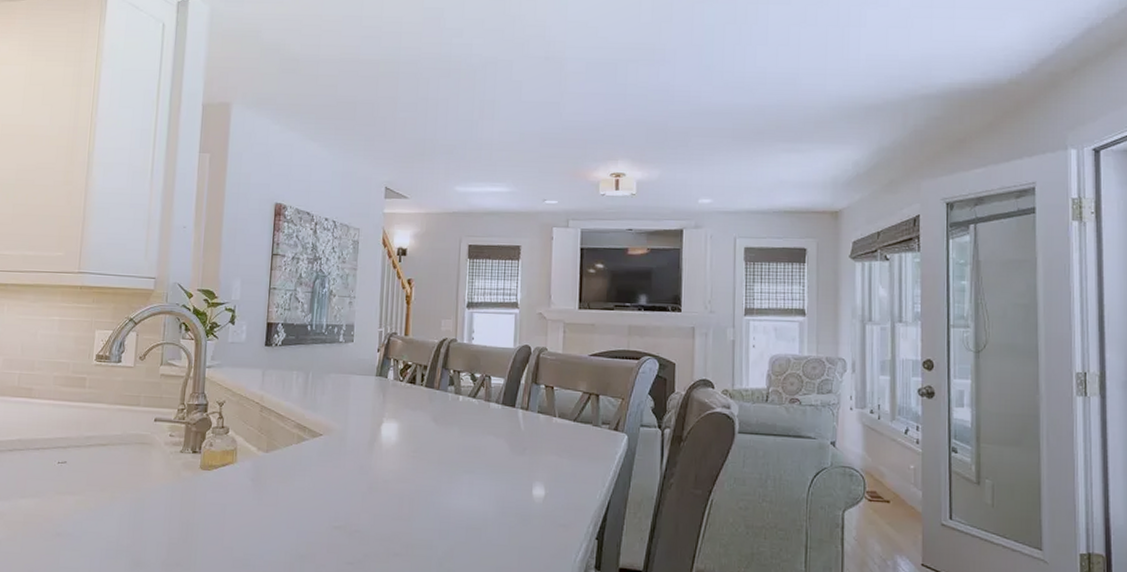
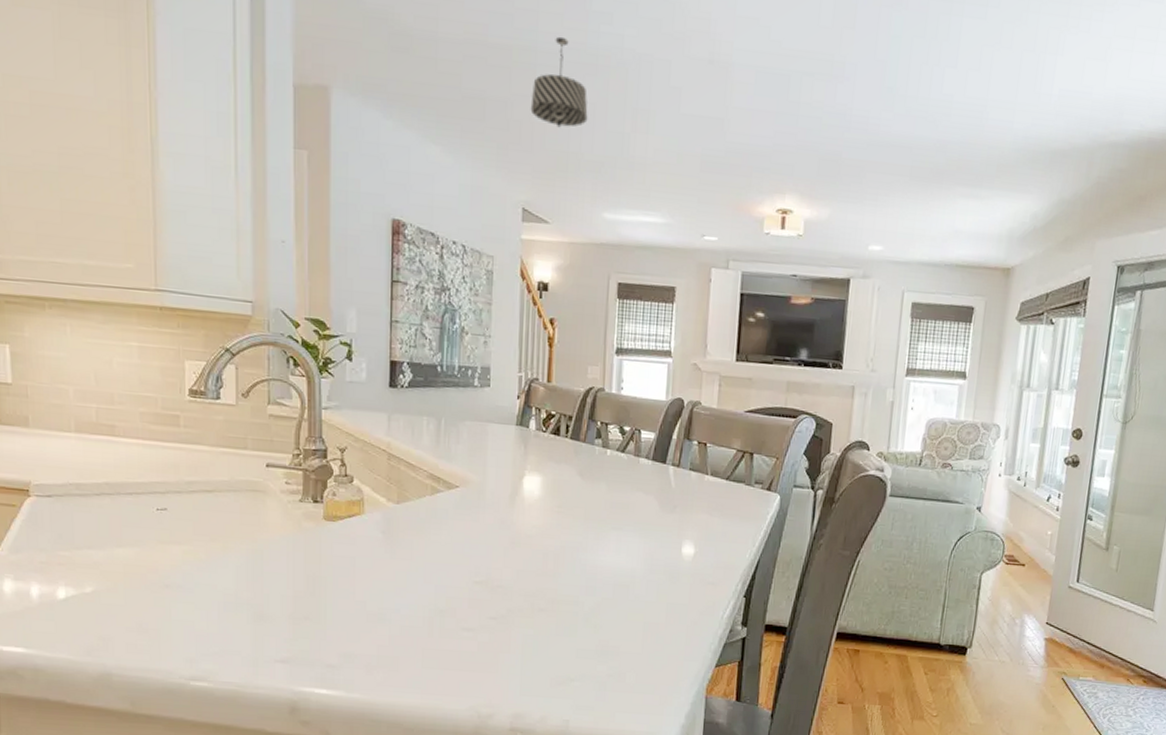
pendant light: none [393,50,442,120] -> present [530,36,588,128]

